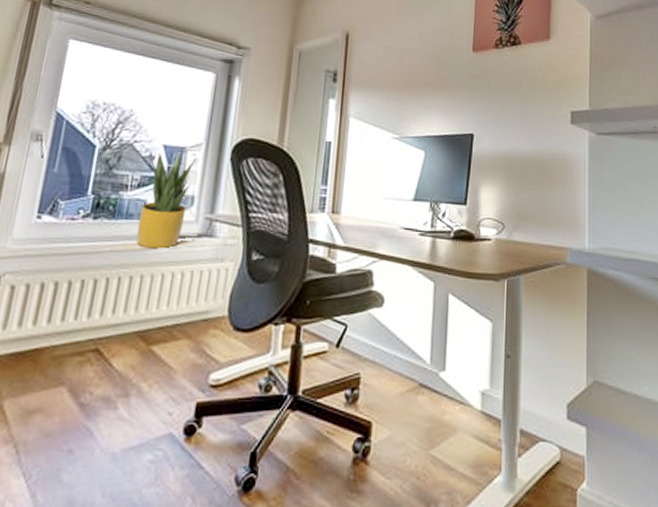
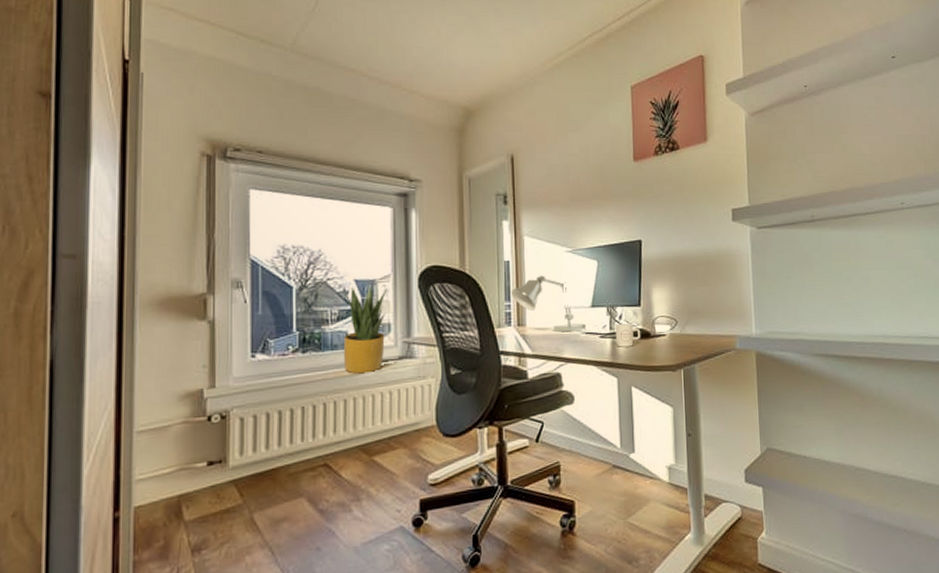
desk lamp: none [328,160,406,226] -> present [510,275,587,332]
mug: none [436,221,465,249] -> present [615,323,641,347]

